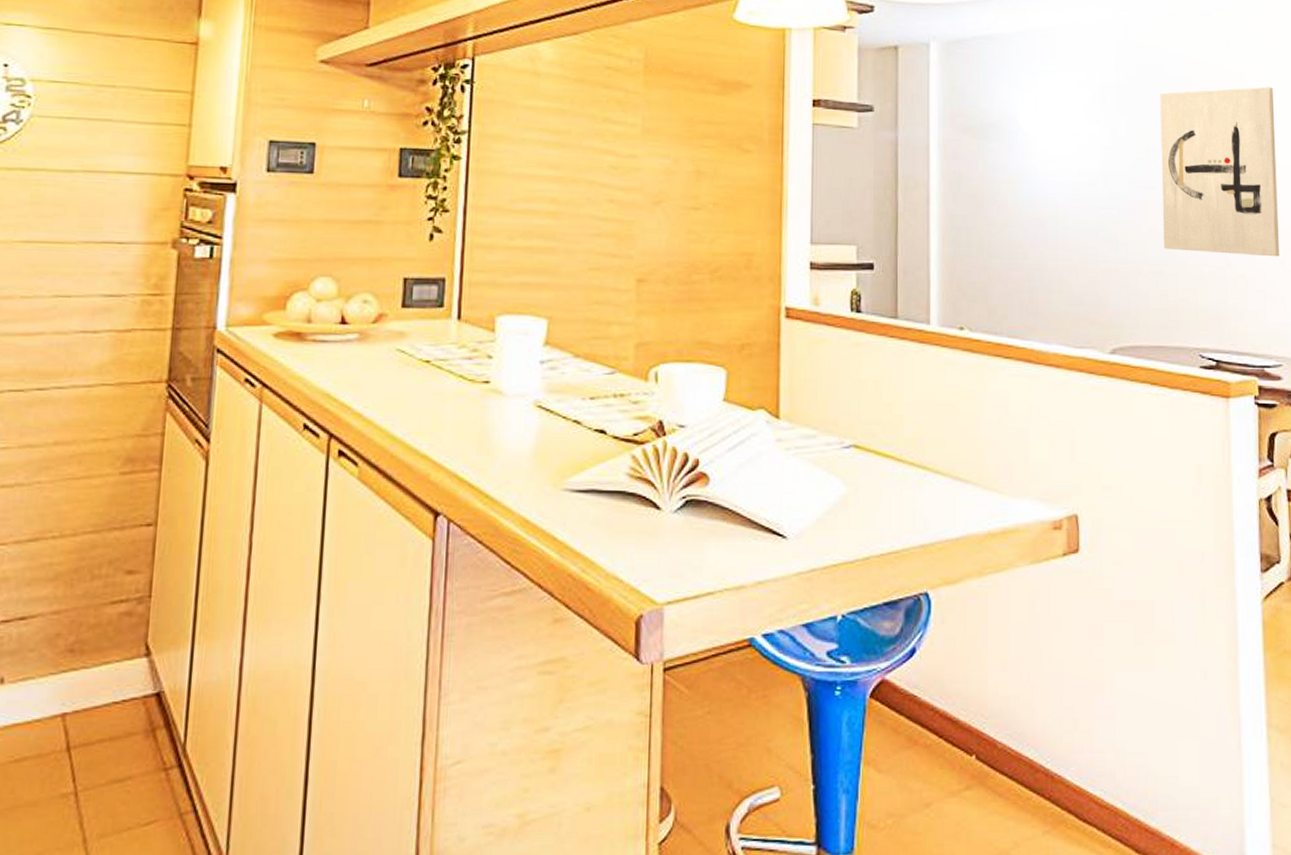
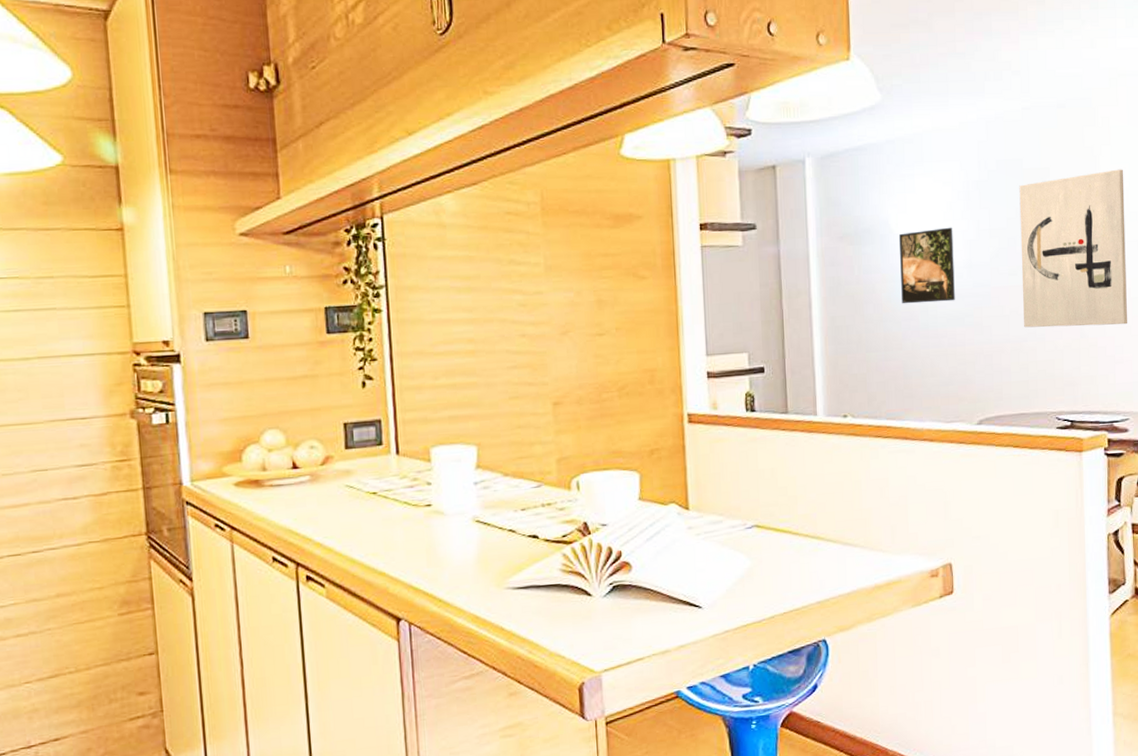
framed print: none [1029,130,1088,211] -> present [899,227,955,304]

